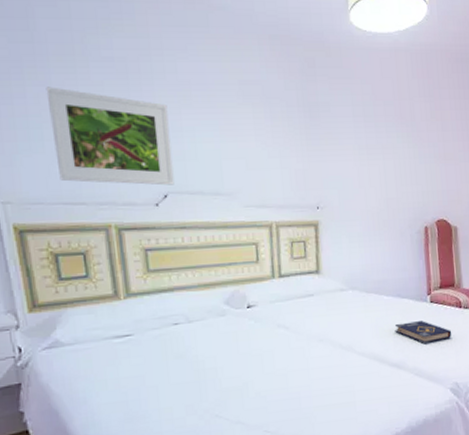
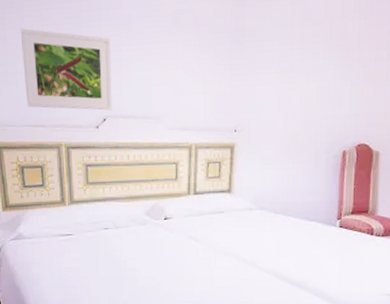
book: present [394,321,452,343] -> none [299,244,359,266]

